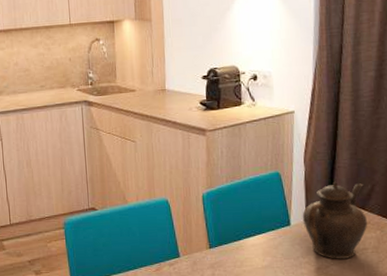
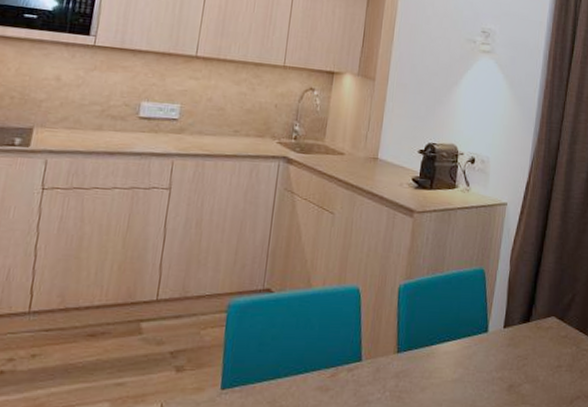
teapot: present [302,181,368,259] -> none [501,286,565,377]

